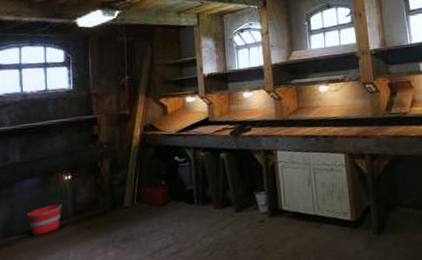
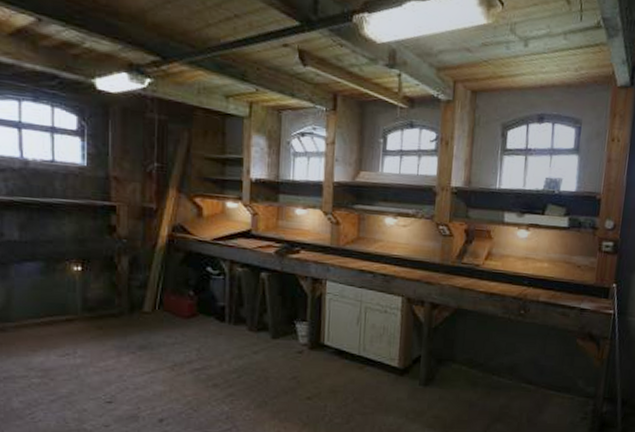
bucket: present [26,204,63,236] -> none [26,295,70,326]

